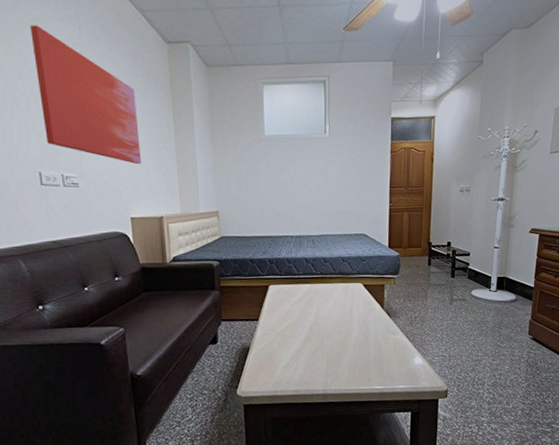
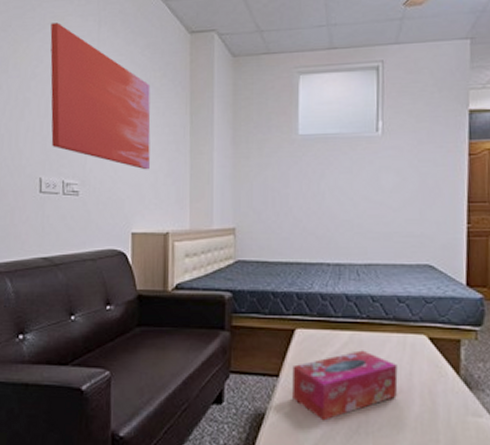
tissue box: none [268,297,343,348] -> present [292,350,398,421]

